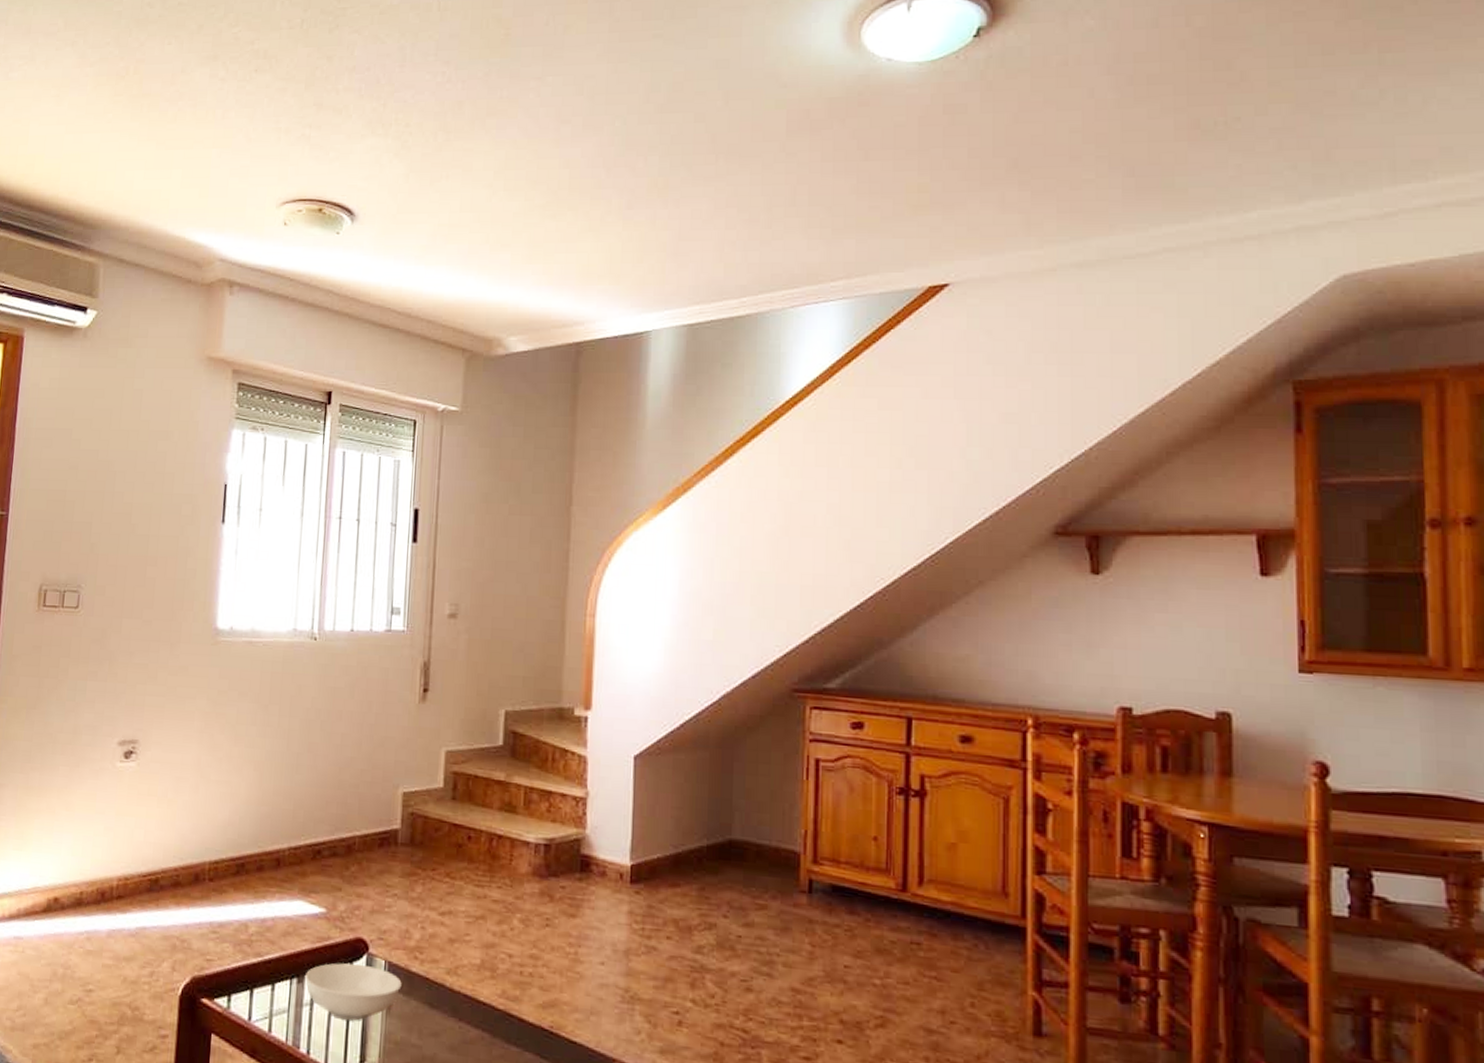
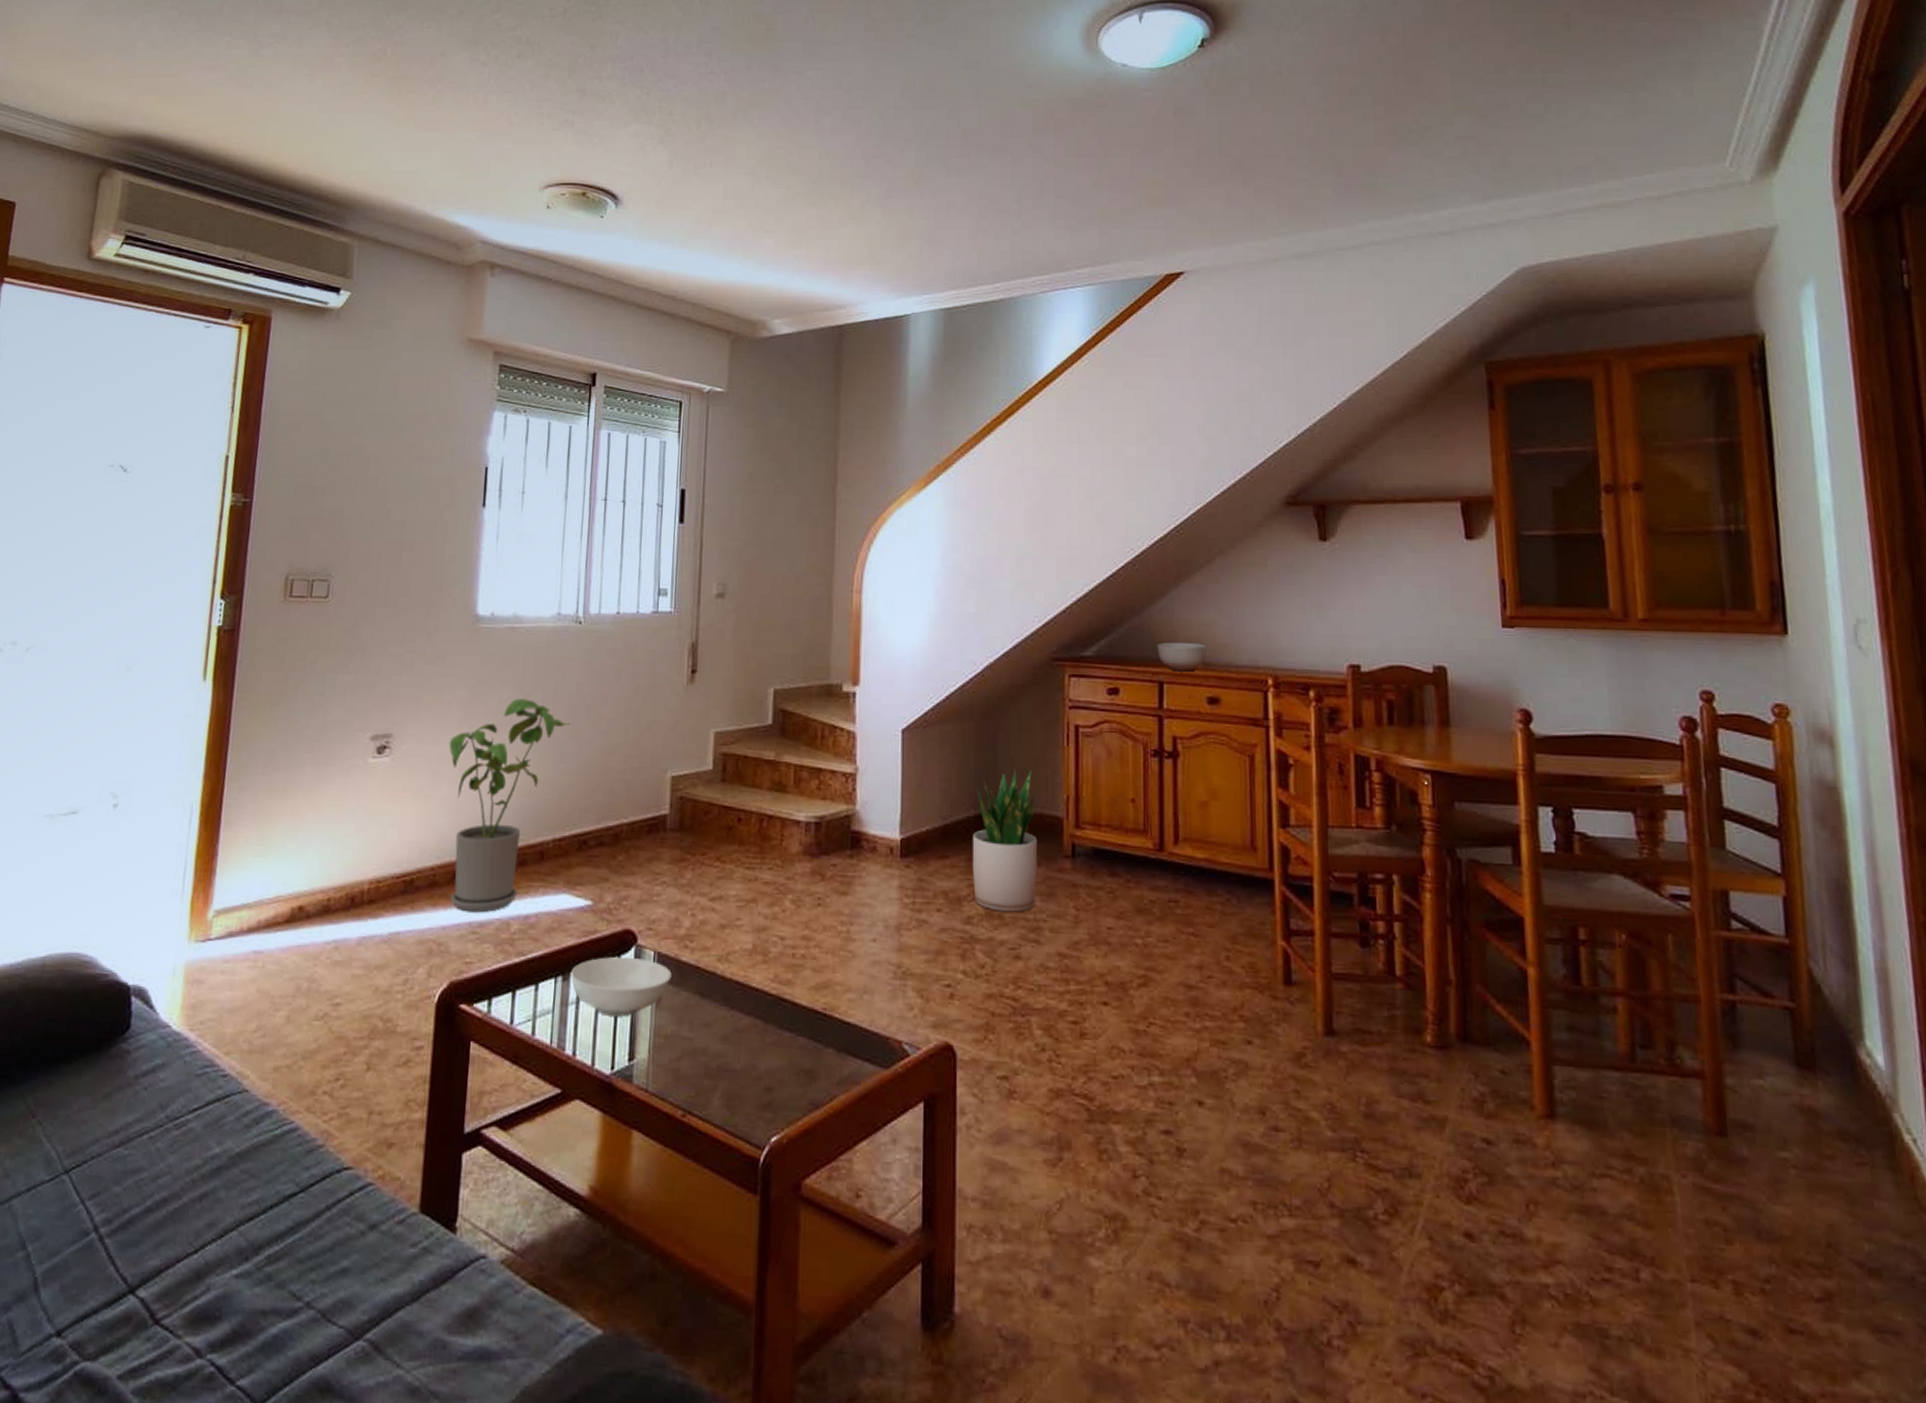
house plant: none [190,711,305,913] -> present [448,699,570,912]
planter: none [703,802,776,945] -> present [972,769,1039,912]
bowl: none [906,676,962,709] -> present [1157,641,1208,672]

